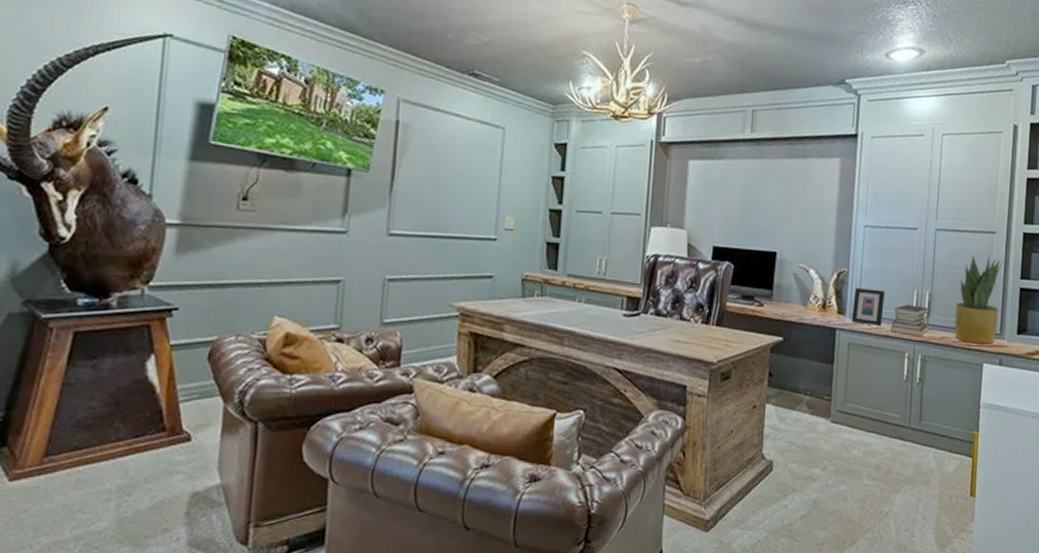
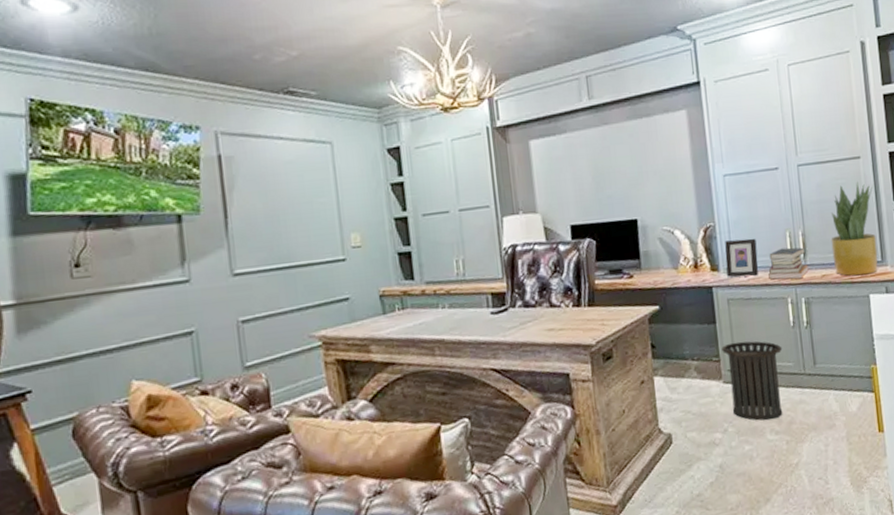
trash bin: none [835,385,892,465] -> present [721,341,783,421]

